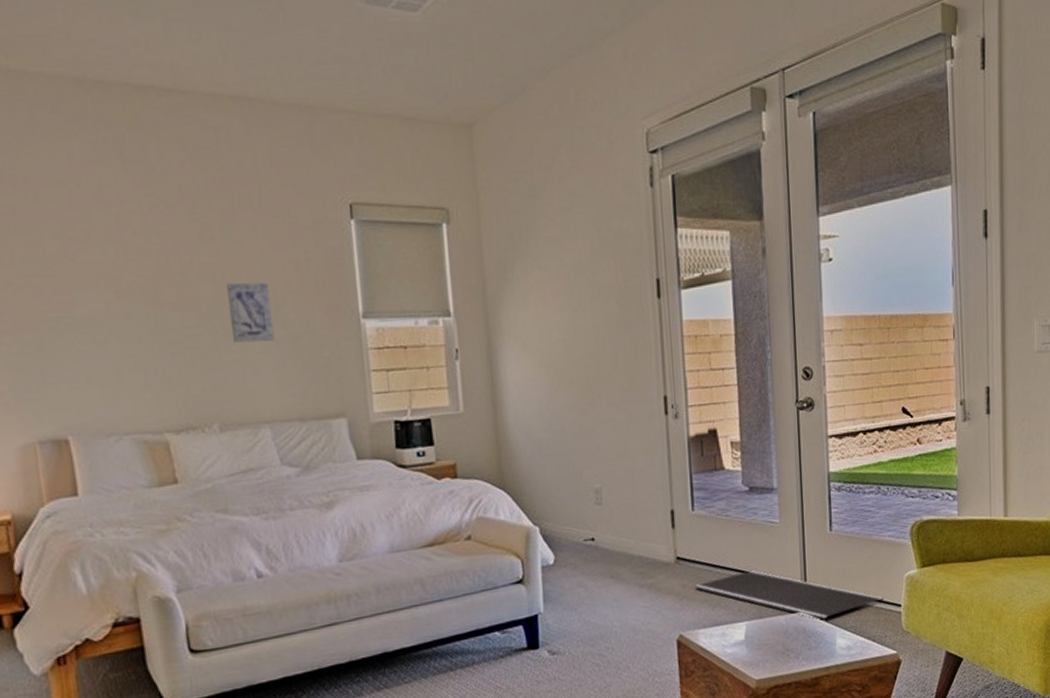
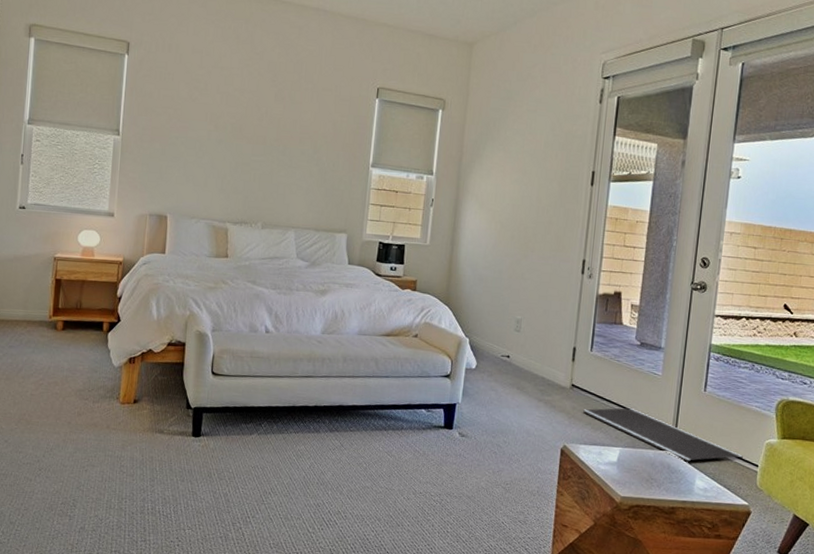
wall art: present [227,282,275,343] -> none [283,130,313,173]

